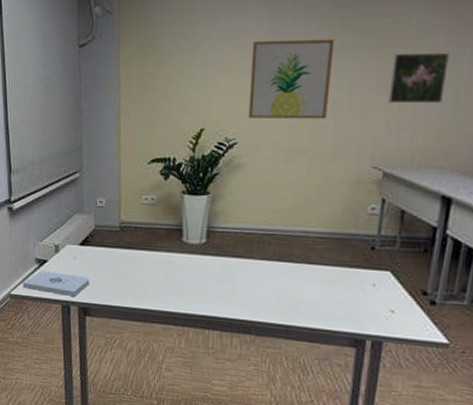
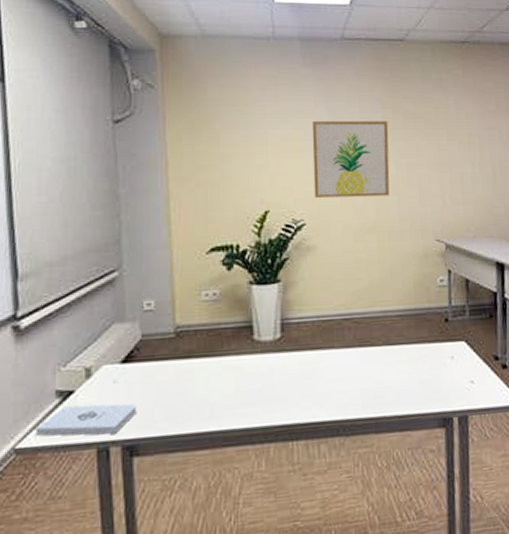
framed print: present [388,52,449,104] -> none [439,134,484,180]

